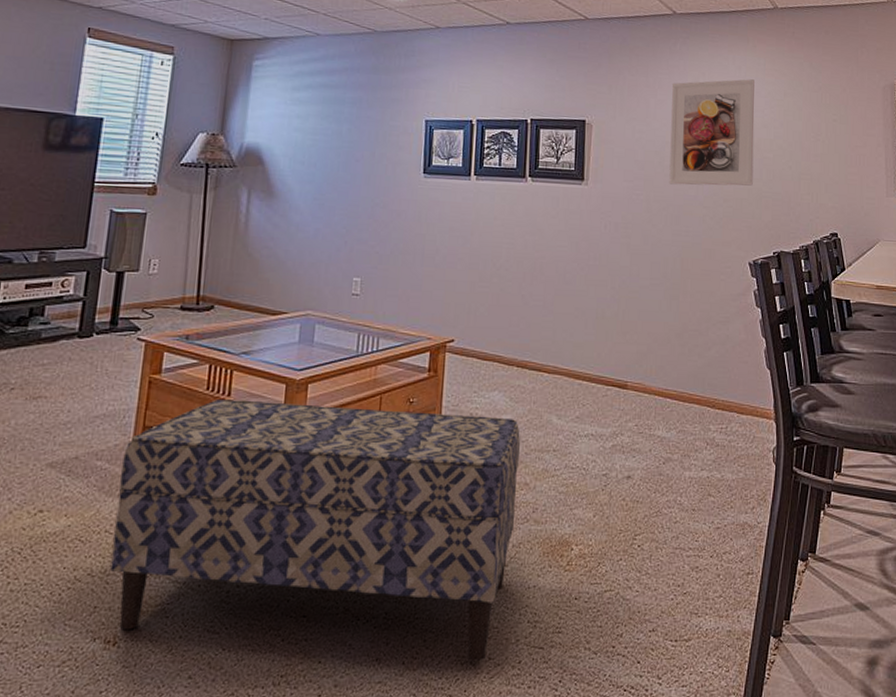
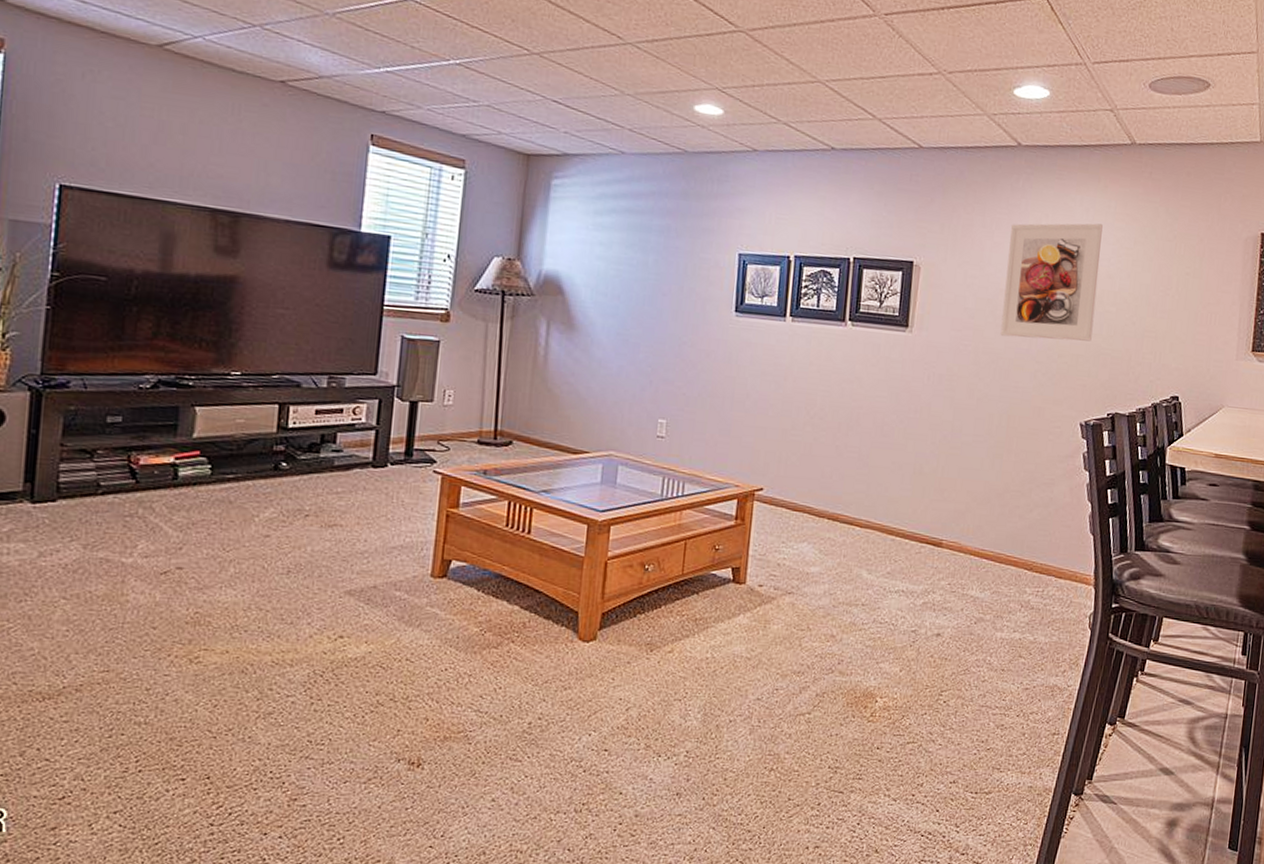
bench: present [110,399,520,661] -> none [412,536,829,801]

